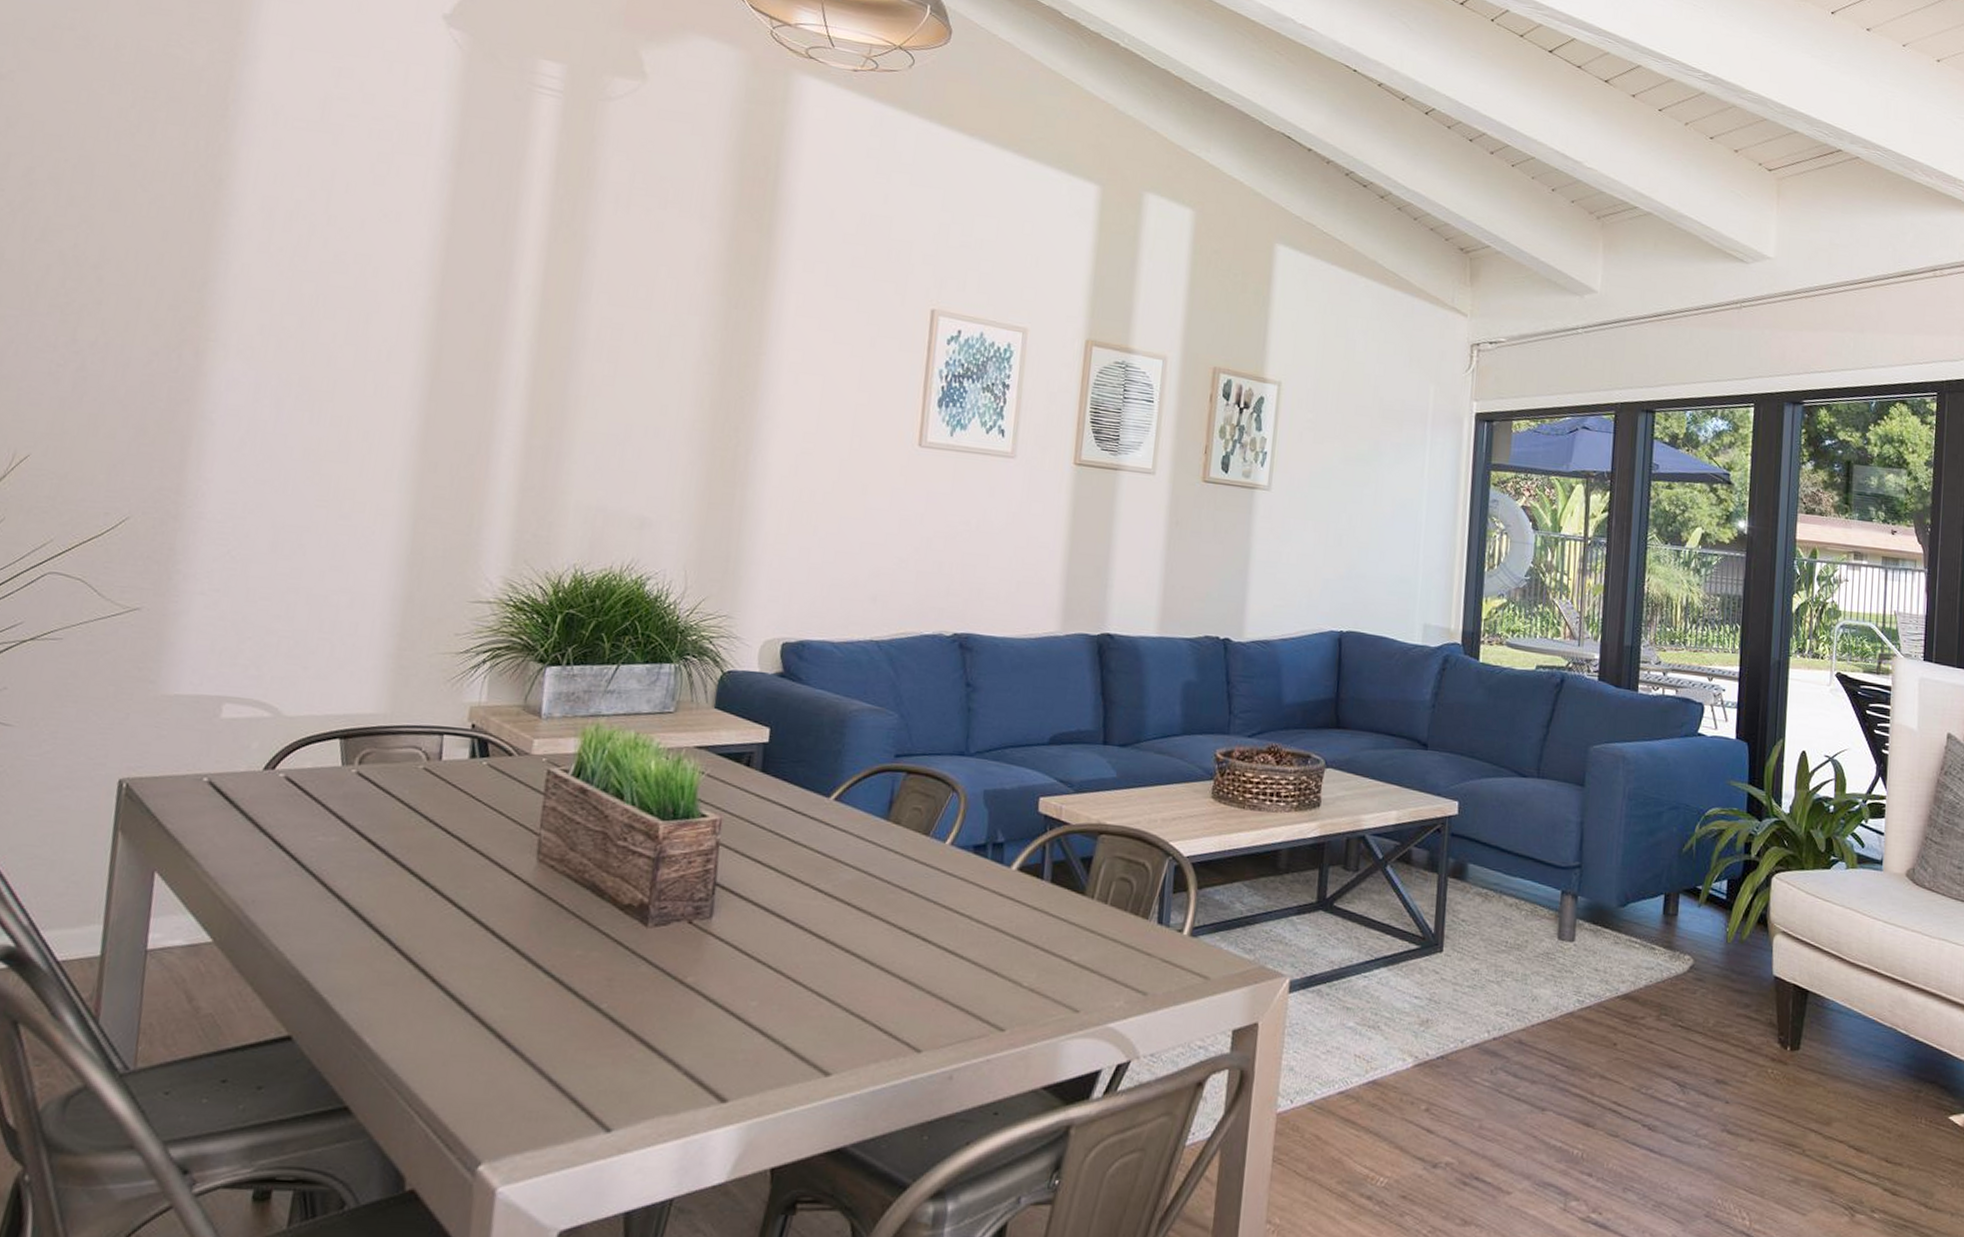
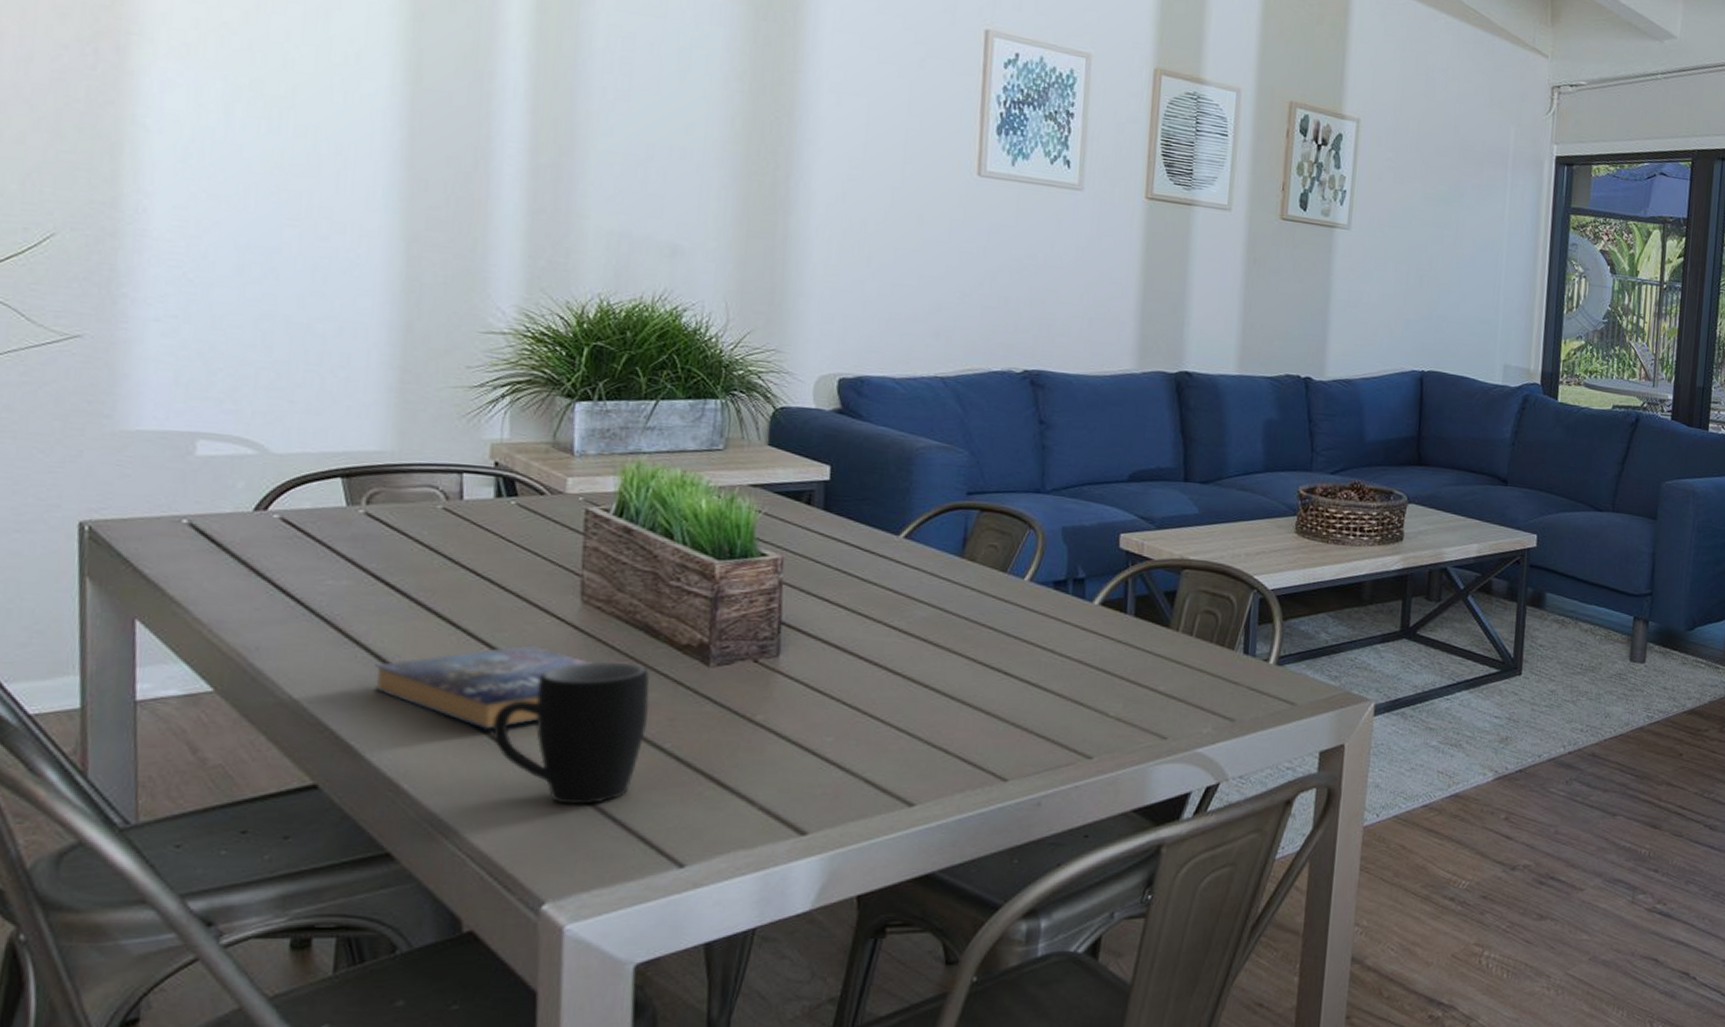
book: none [350,901,542,986] -> present [375,643,591,730]
mug: none [447,919,593,1064] -> present [491,661,650,805]

